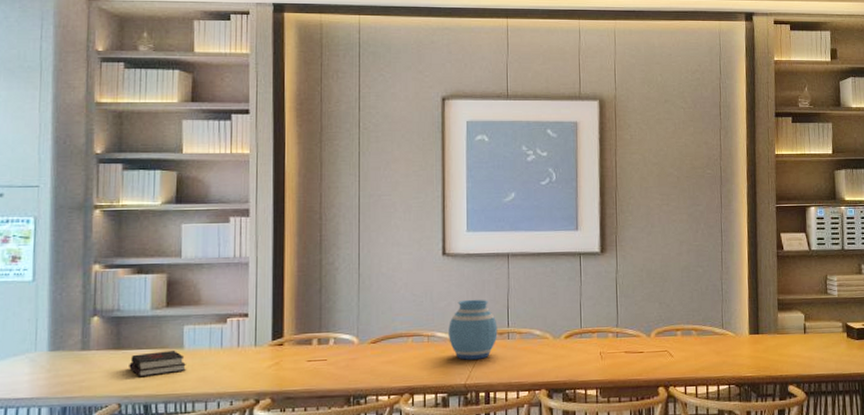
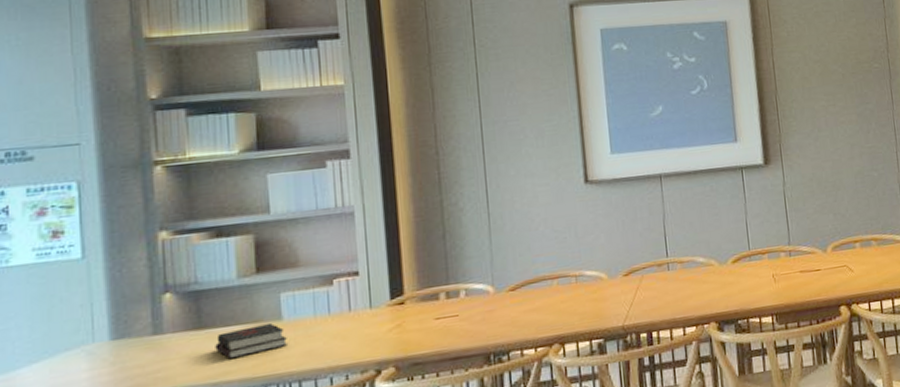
vase: present [449,299,498,360] -> none [598,229,656,299]

